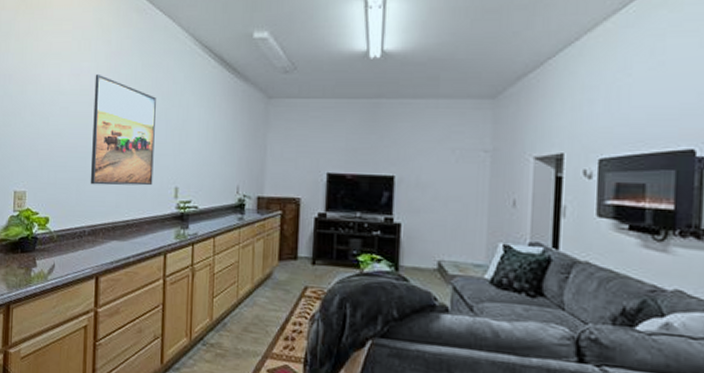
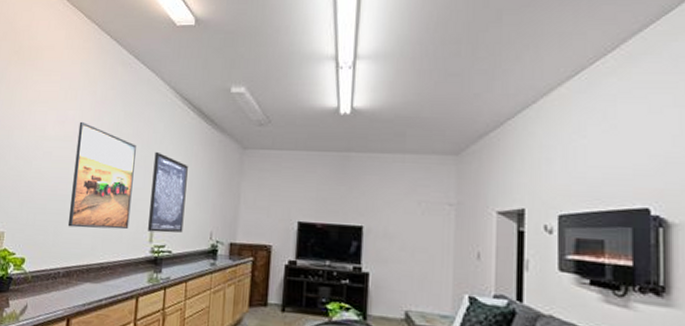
wall art: none [173,103,211,188] -> present [148,151,188,233]

